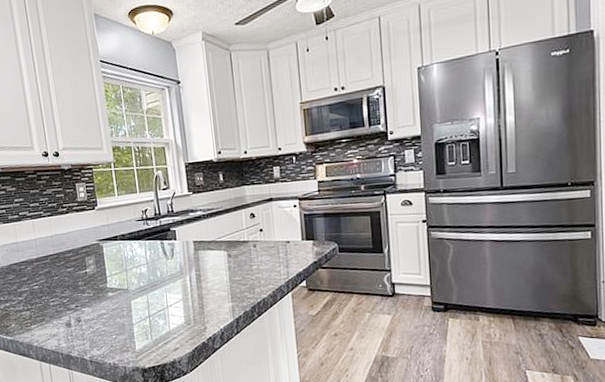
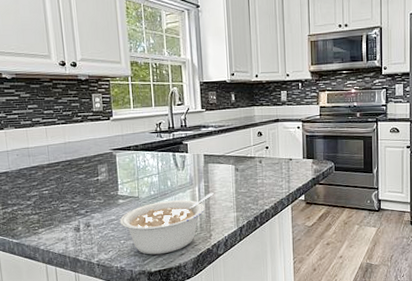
legume: none [110,281,206,350] -> present [119,192,214,255]

